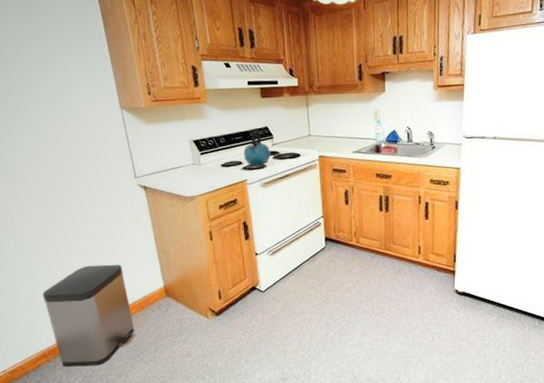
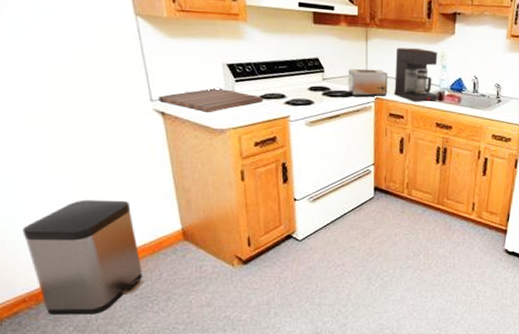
cutting board: none [141,162,224,183] -> present [159,88,263,112]
kettle: present [243,130,271,165] -> none [288,60,320,101]
toaster: none [294,130,330,158] -> present [348,68,388,98]
coffee maker: none [333,107,375,157] -> present [394,47,438,103]

